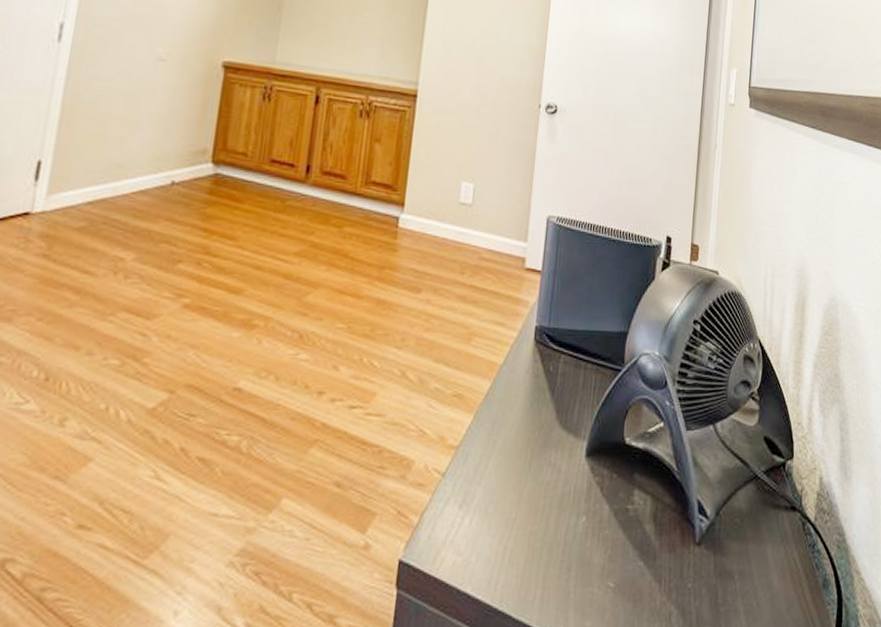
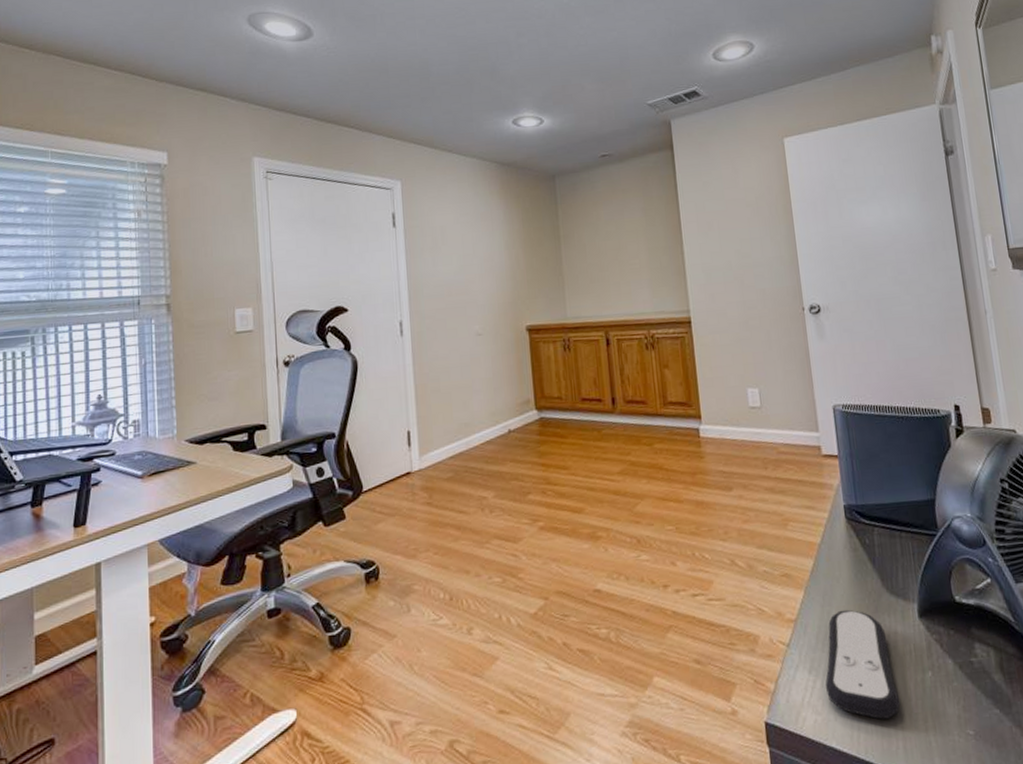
remote control: none [473,440,549,565] -> present [825,609,901,719]

